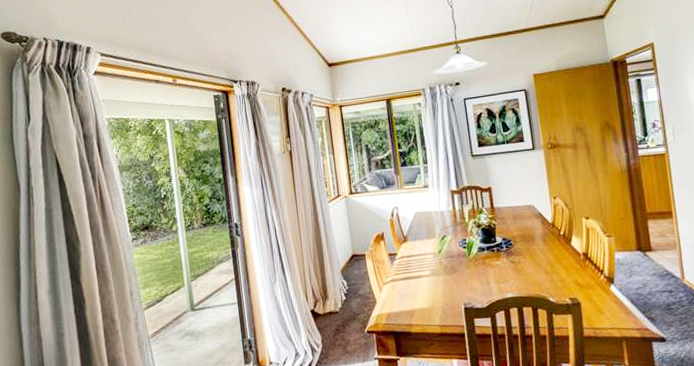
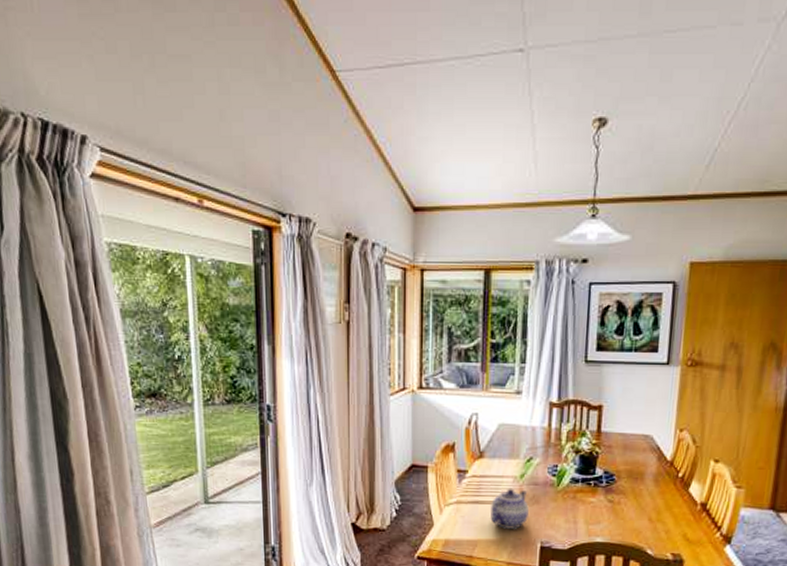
teapot: none [419,262,451,297] -> present [489,488,530,530]

